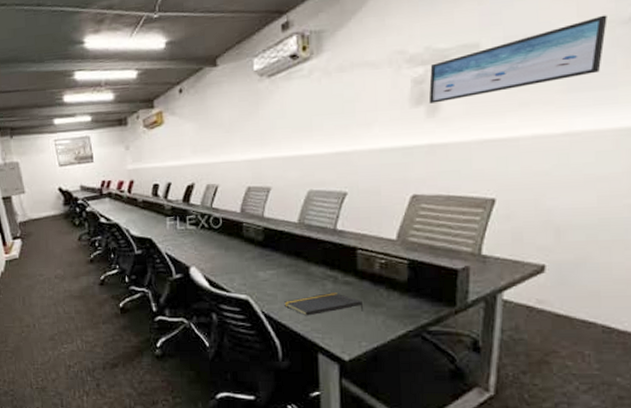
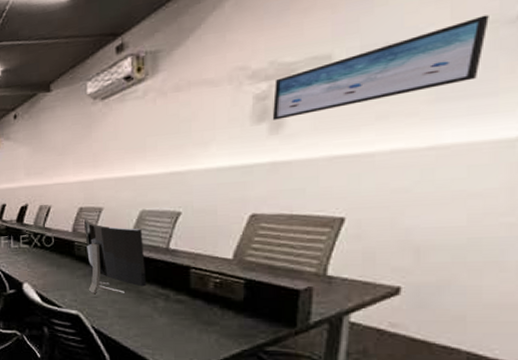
monitor: none [251,198,316,277] -> present [83,218,147,293]
notepad: present [284,293,364,316] -> none [115,310,196,332]

